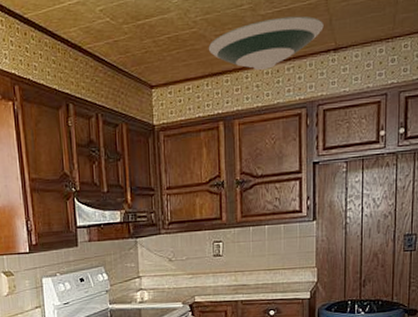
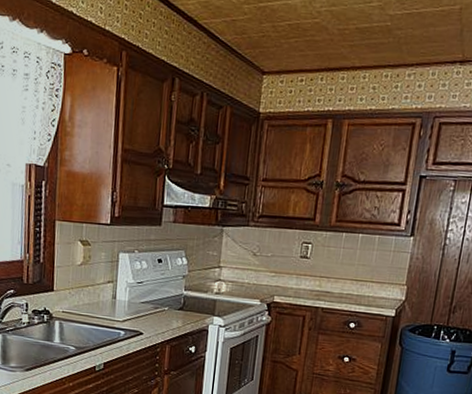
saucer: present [208,16,324,70] -> none [328,20,454,72]

